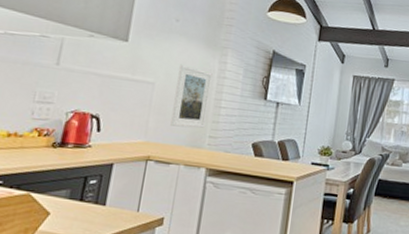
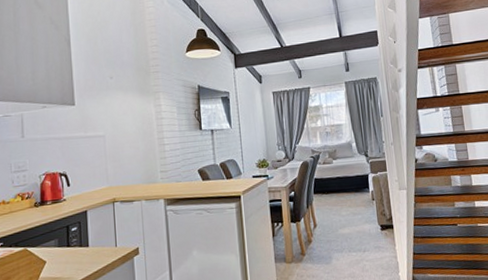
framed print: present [170,64,213,128] -> none [122,114,154,169]

